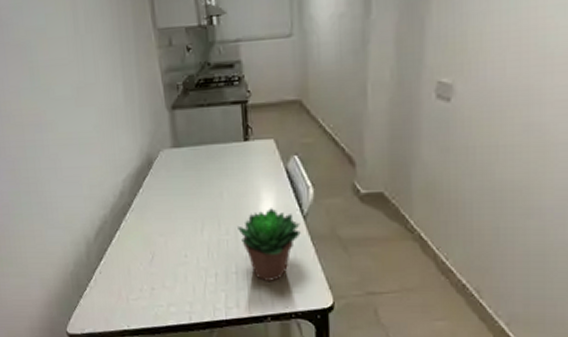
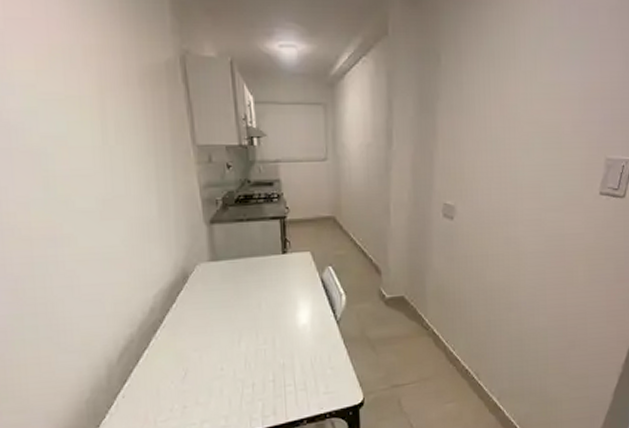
succulent plant: present [238,208,301,282] -> none [275,315,334,387]

